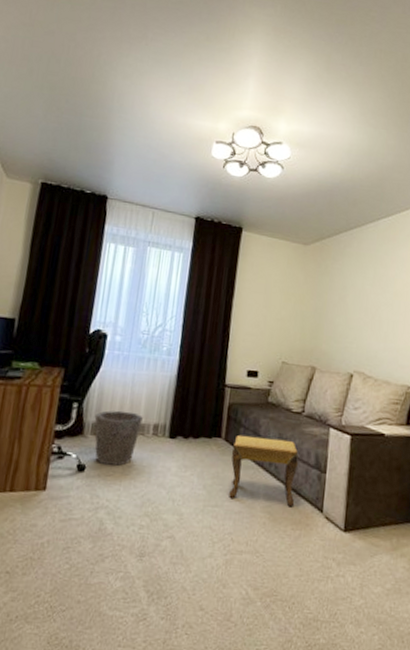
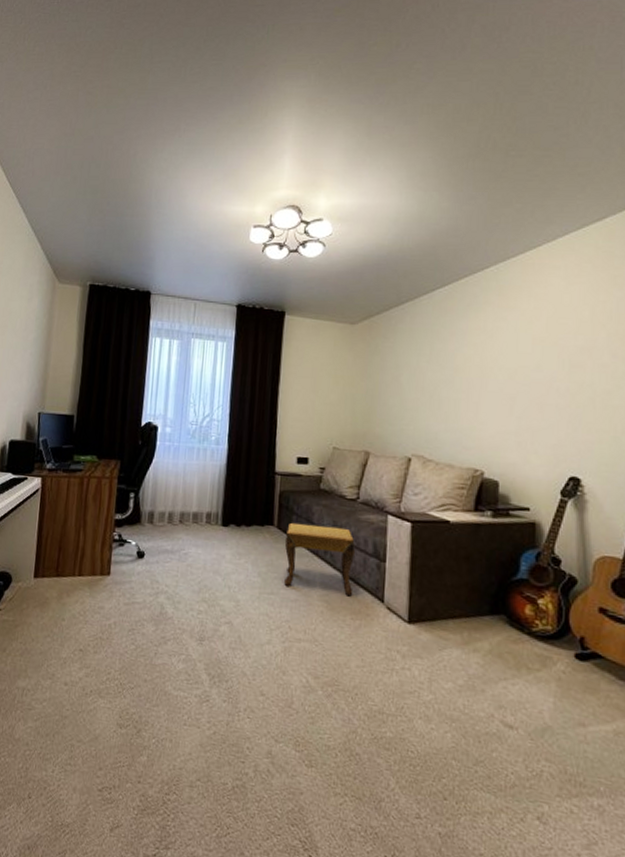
waste bin: present [94,410,143,467] -> none [151,499,196,554]

